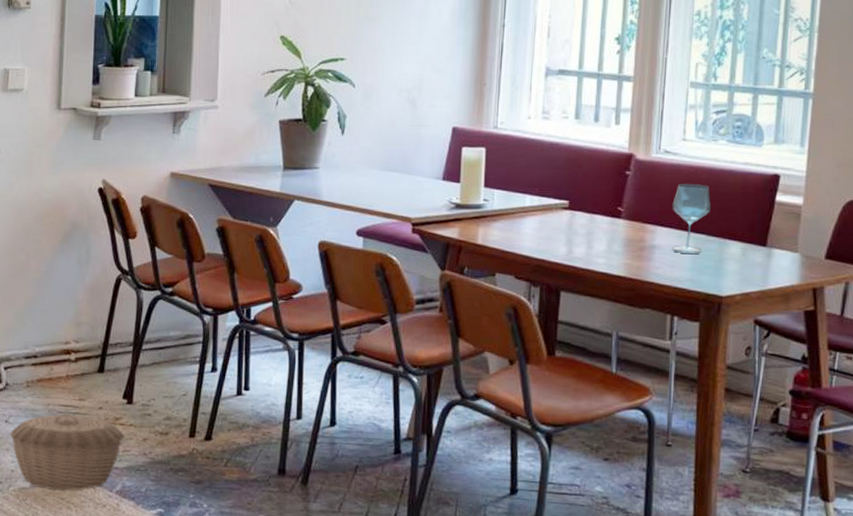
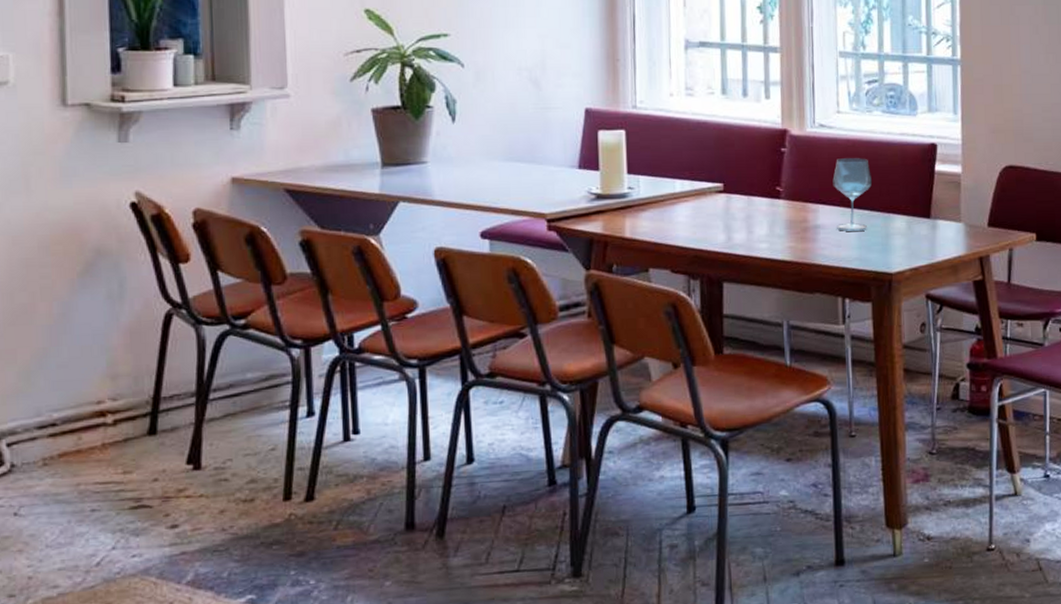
woven basket: present [9,414,125,490] -> none [21,492,193,594]

